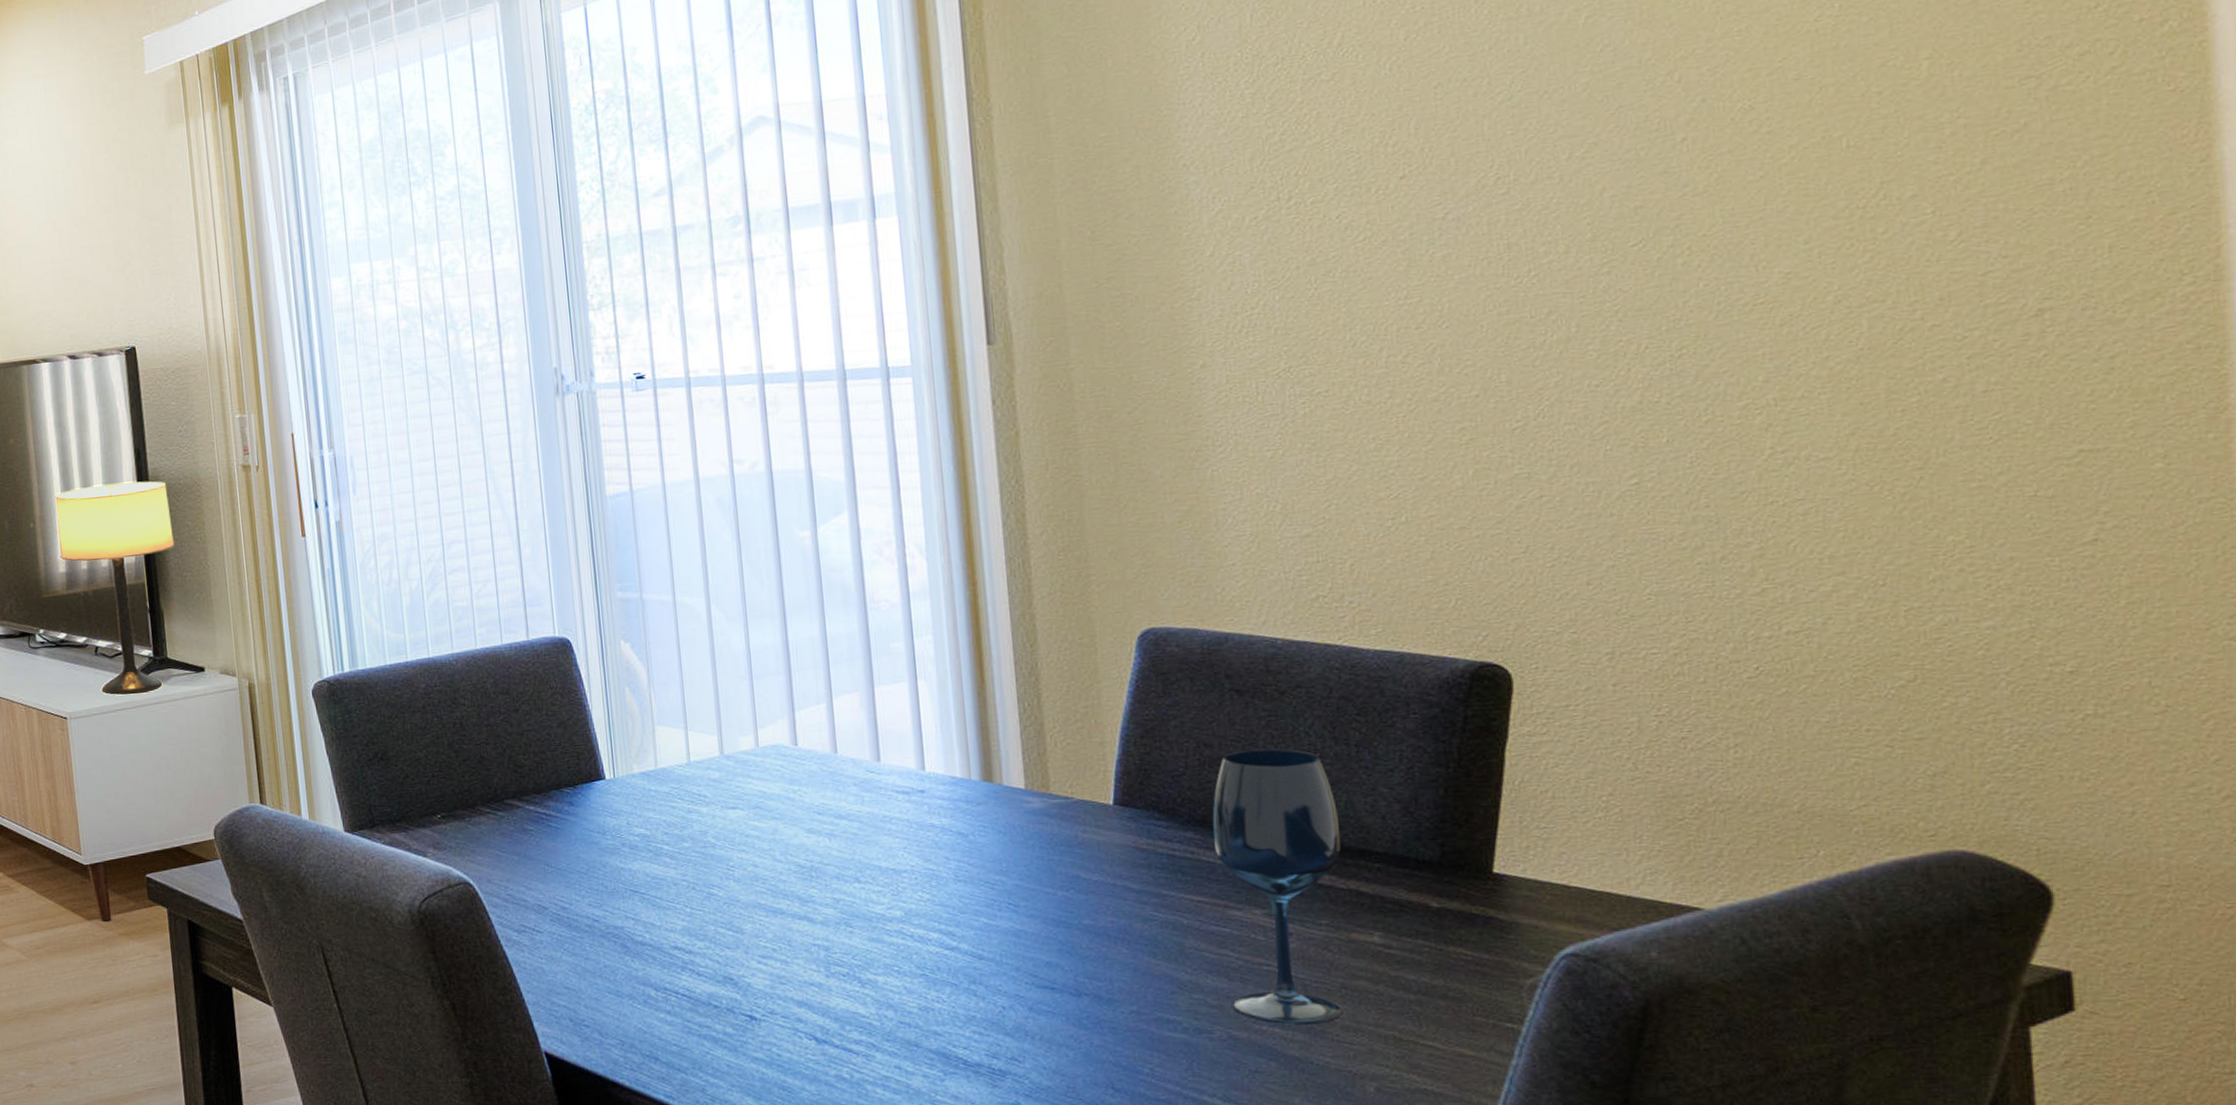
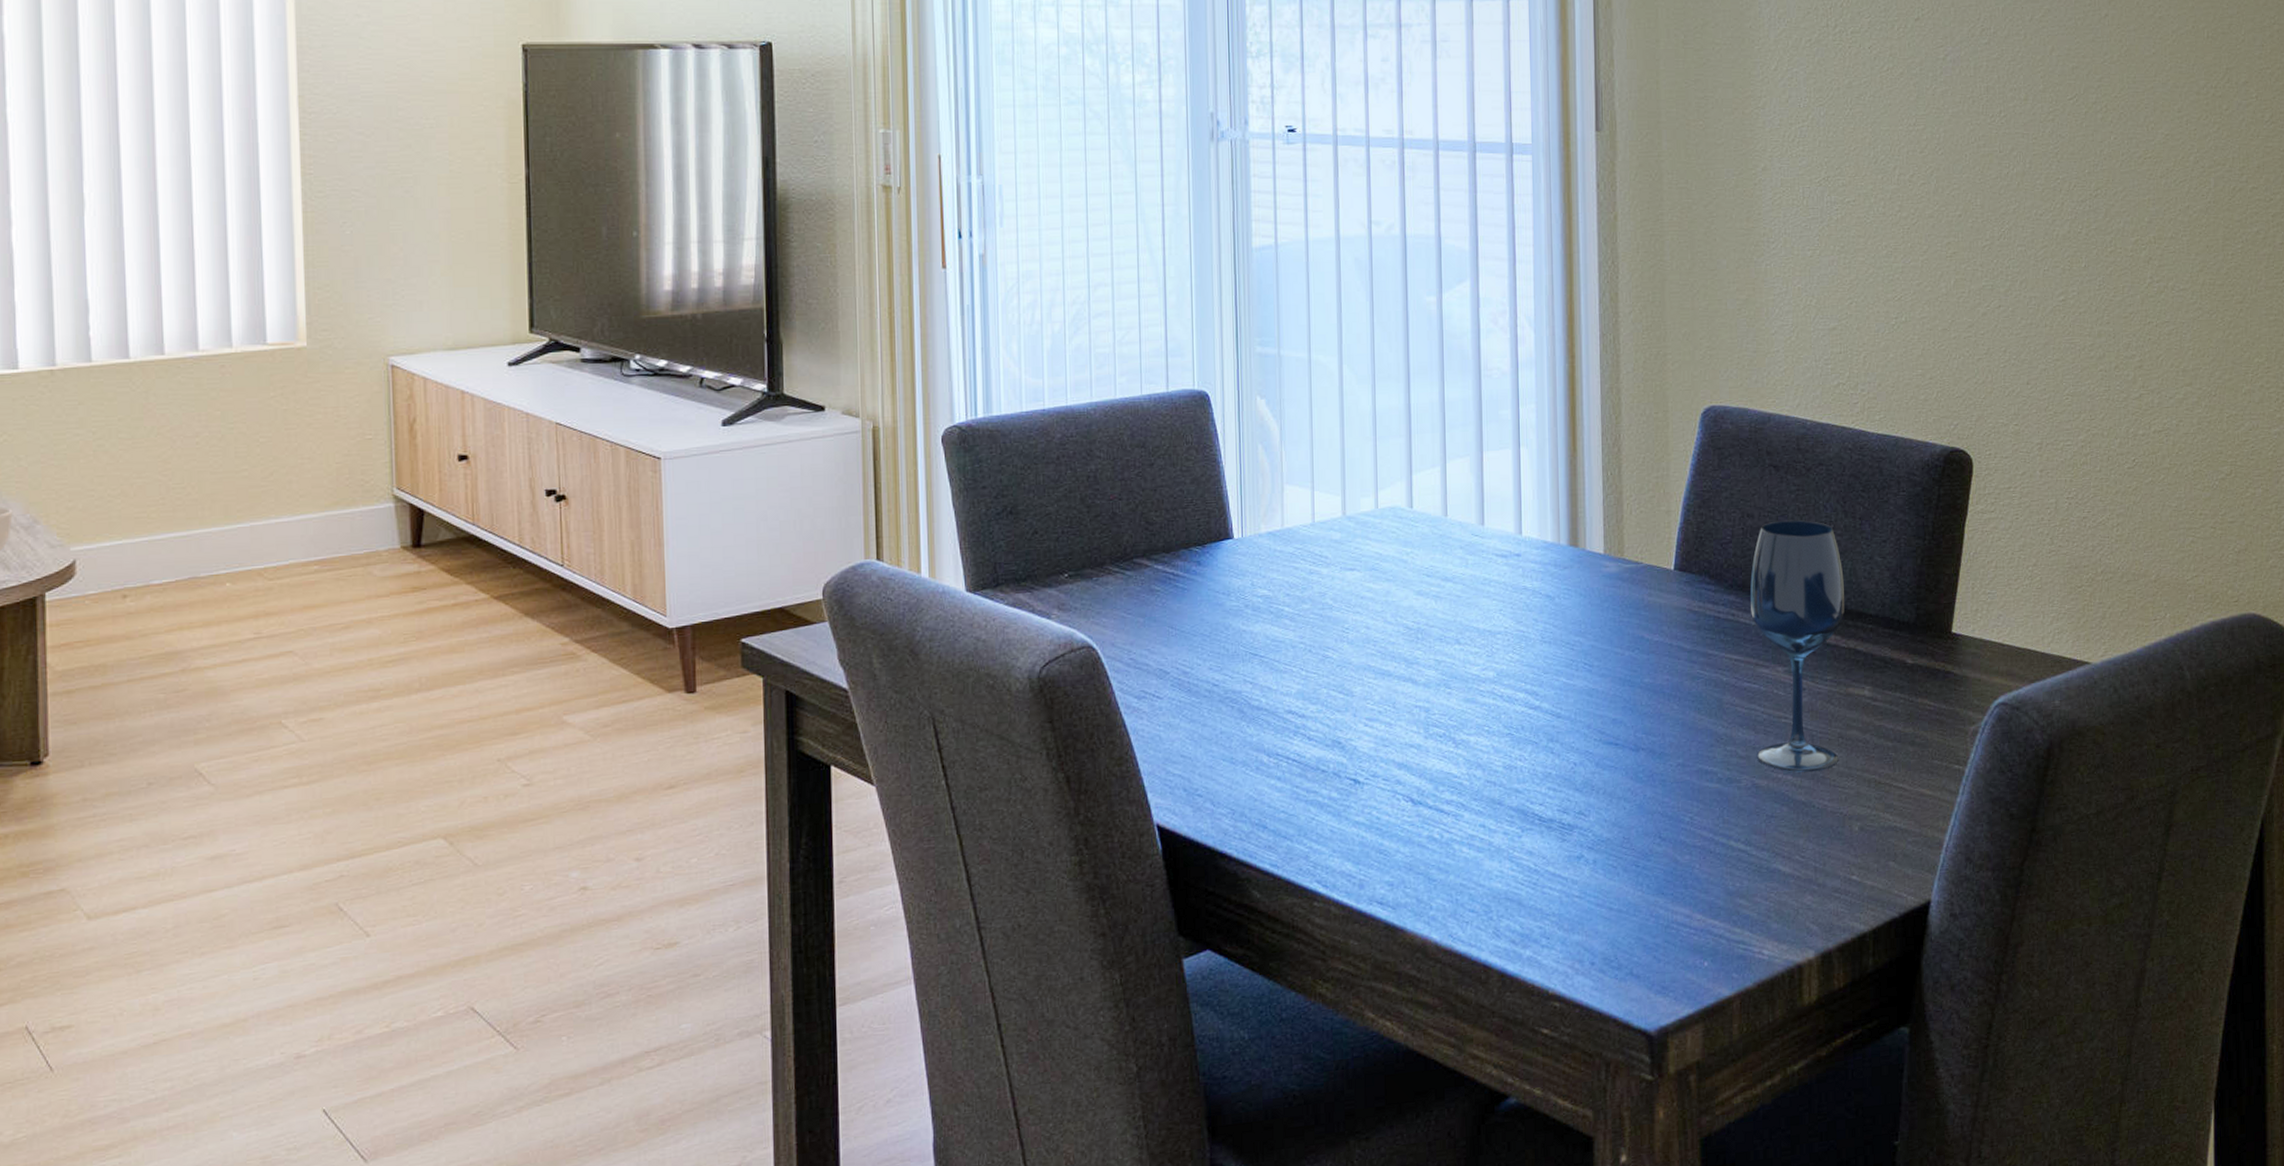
table lamp: present [55,481,175,695] -> none [665,194,802,435]

